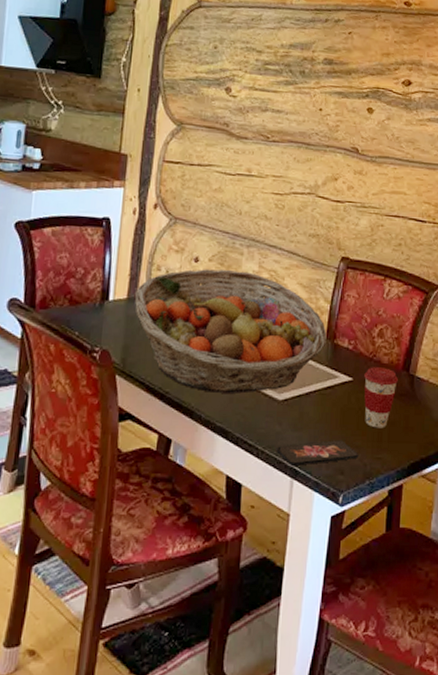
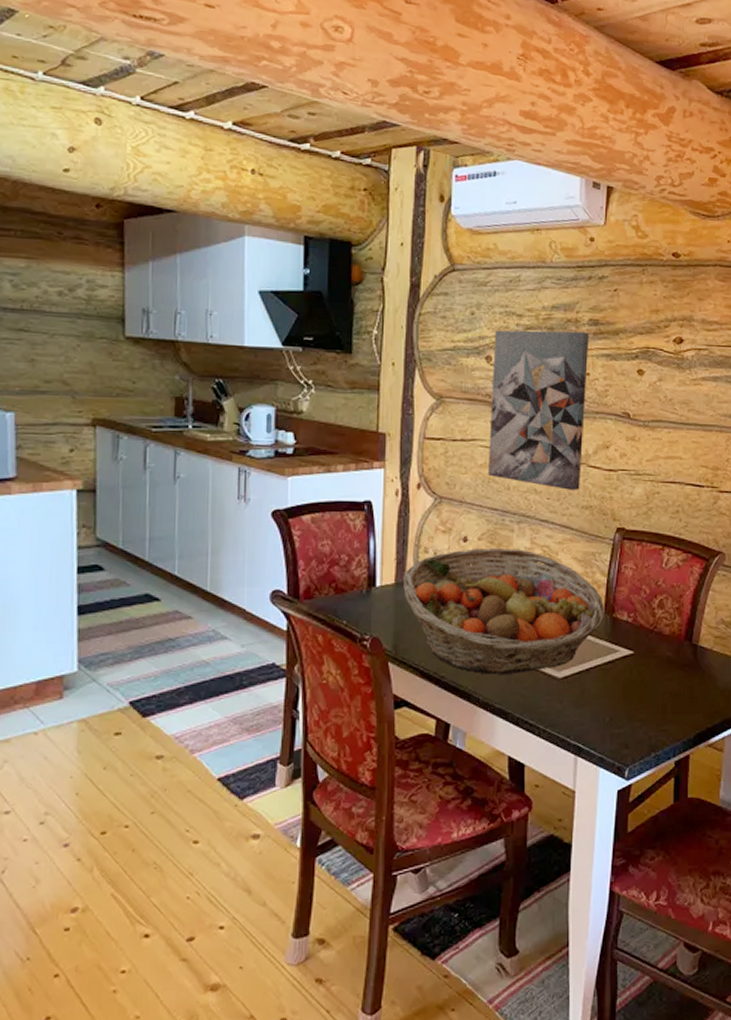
wall art: none [221,64,324,220] -> present [487,330,589,491]
smartphone: present [276,440,359,466] -> none [558,715,644,743]
coffee cup: present [364,367,398,429] -> none [645,639,680,701]

